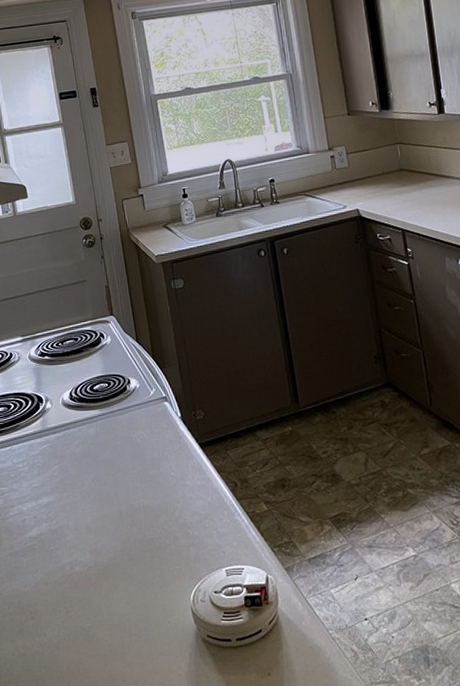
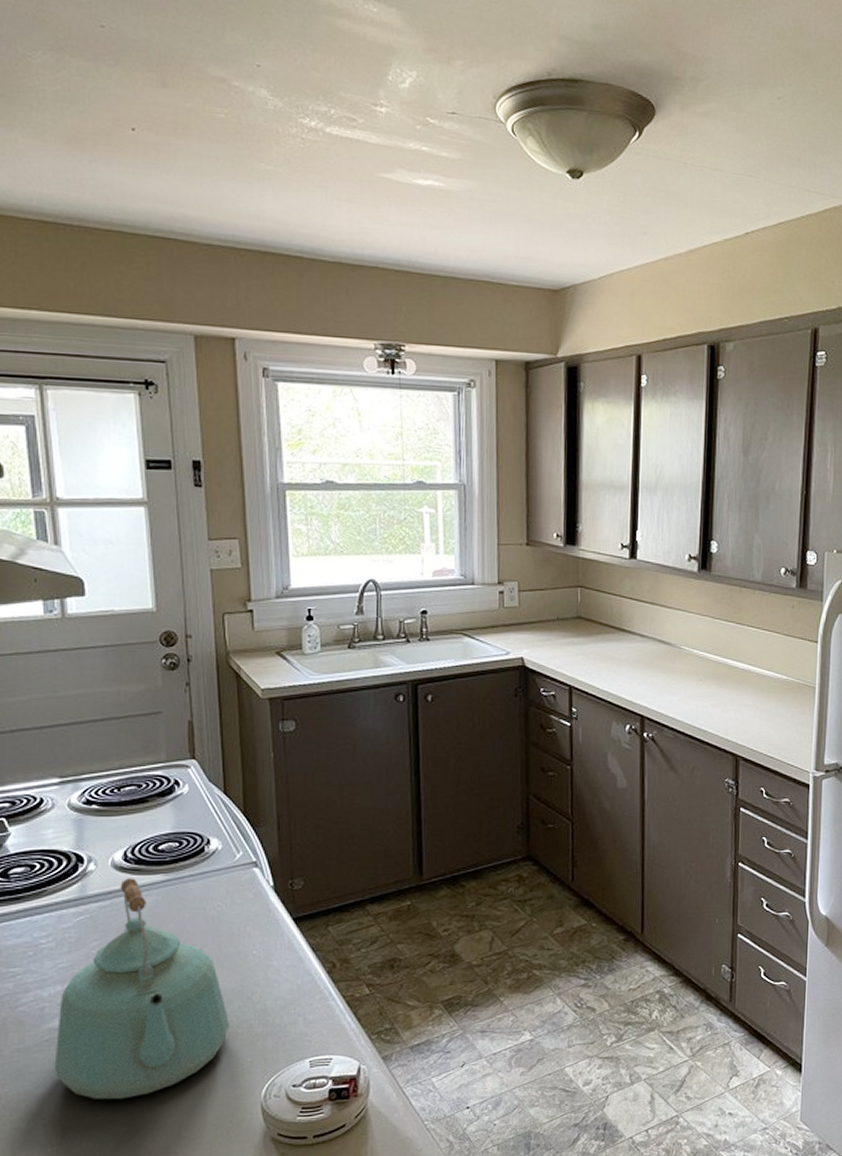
kettle: none [35,413,160,599] -> present [54,878,230,1100]

